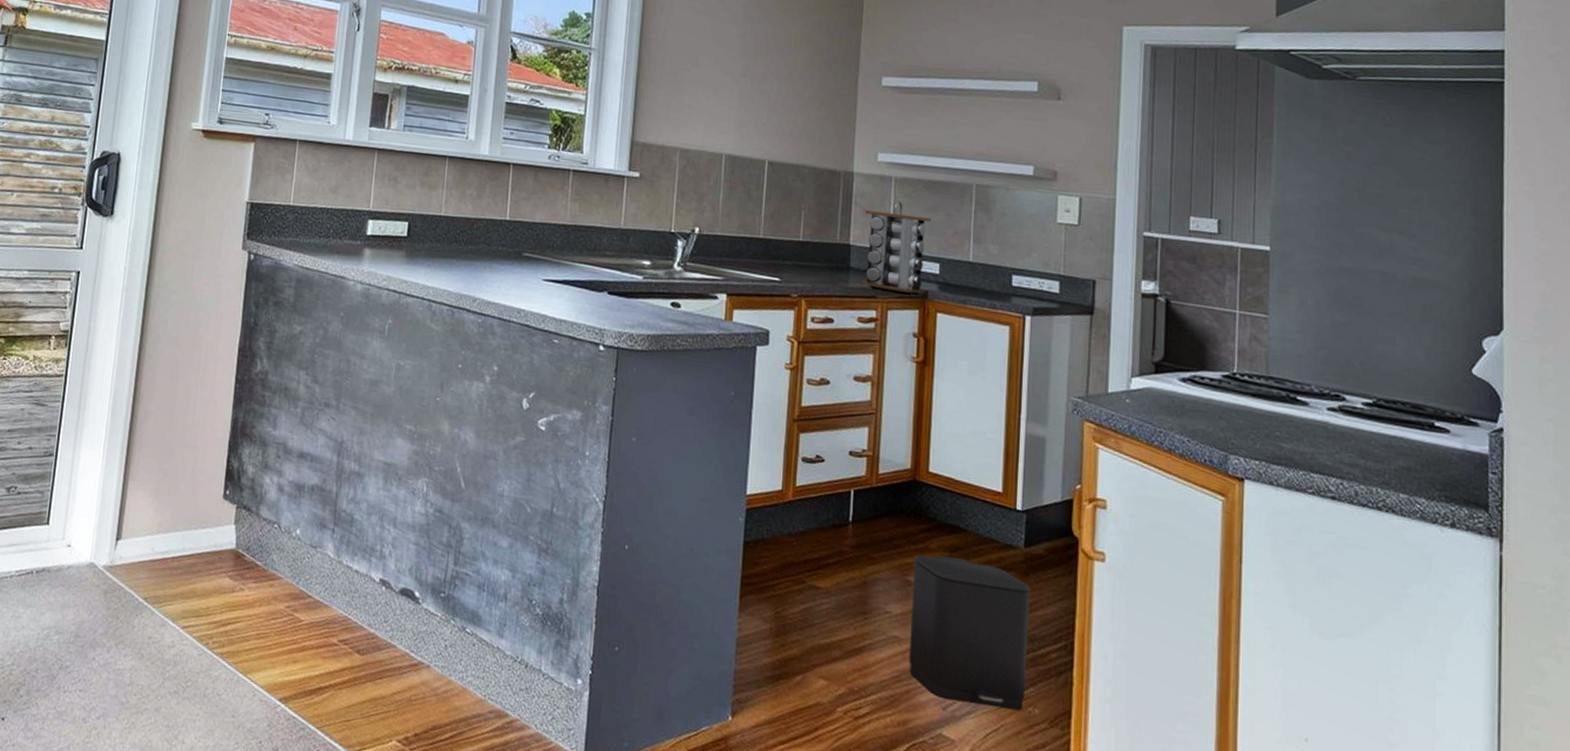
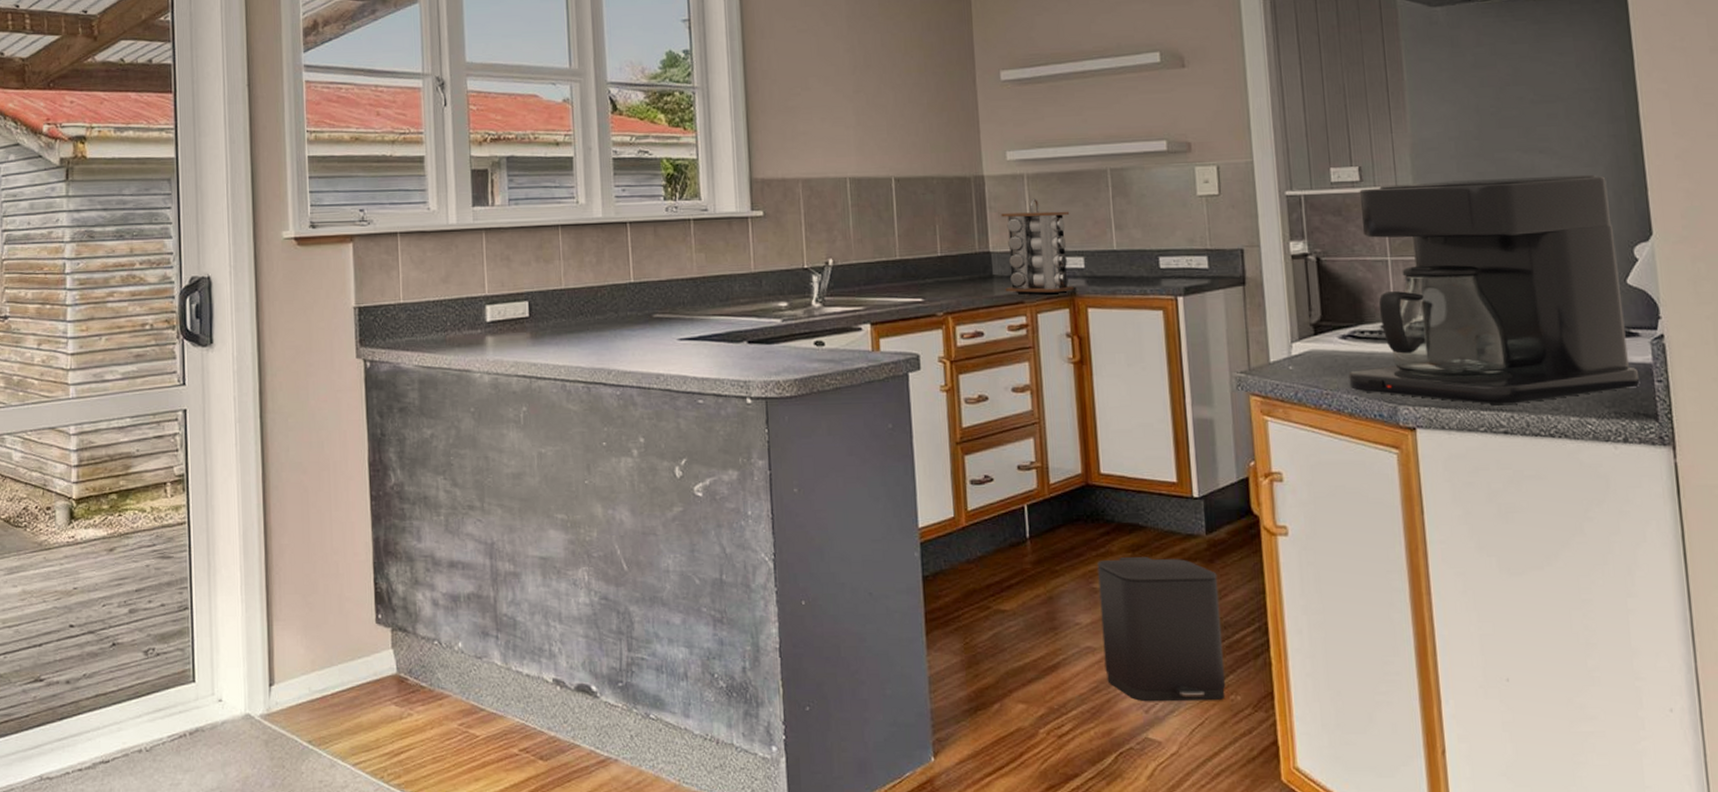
coffee maker: none [1183,241,1473,475] -> present [1348,174,1639,406]

